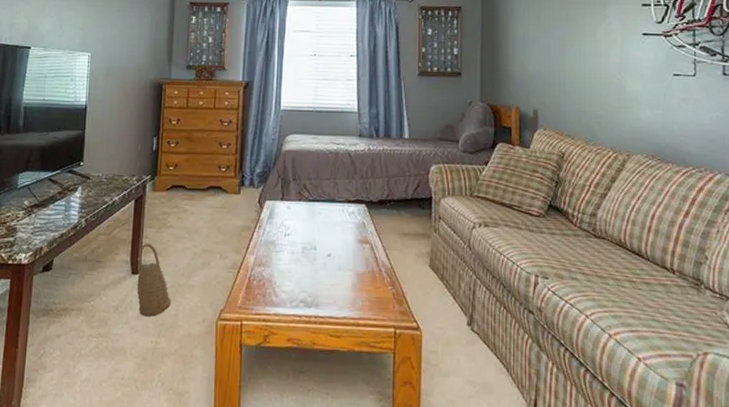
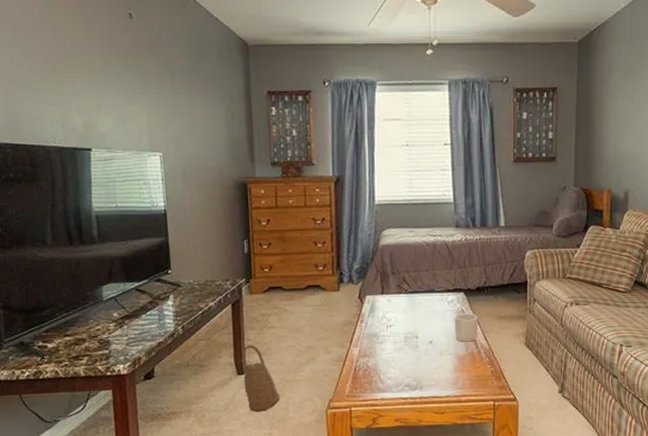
mug: none [354,226,380,259] -> present [454,313,478,342]

